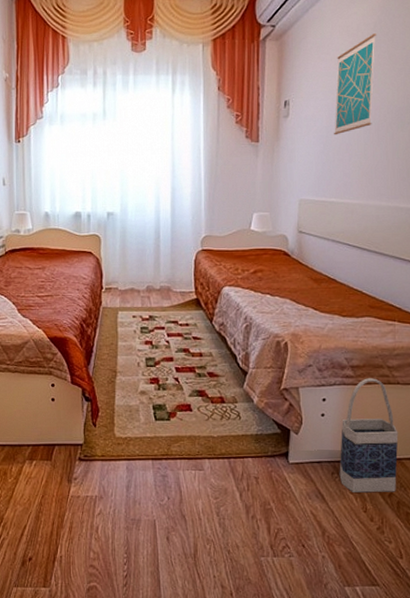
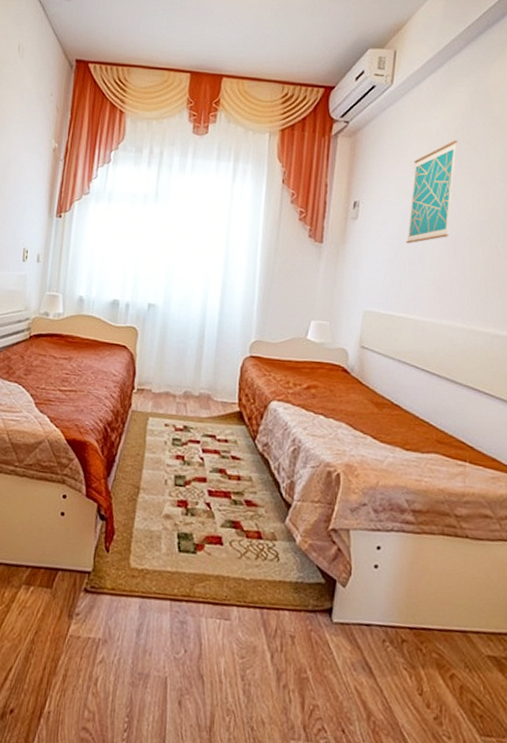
bag: present [339,378,399,493] -> none [391,526,465,673]

